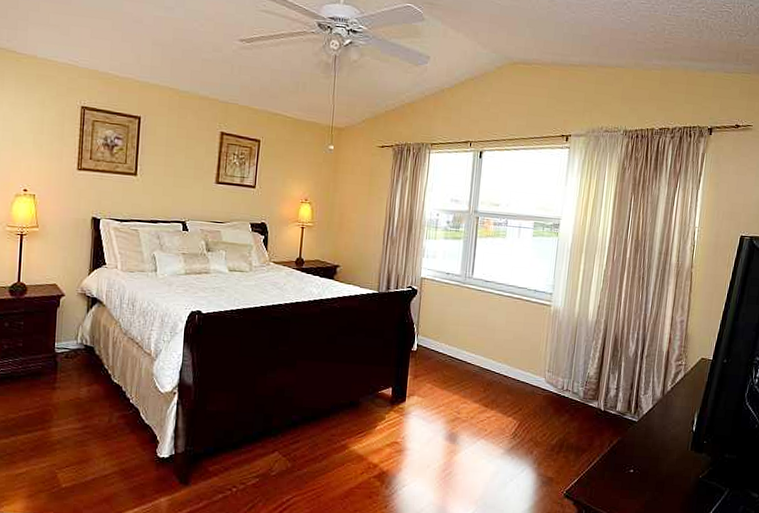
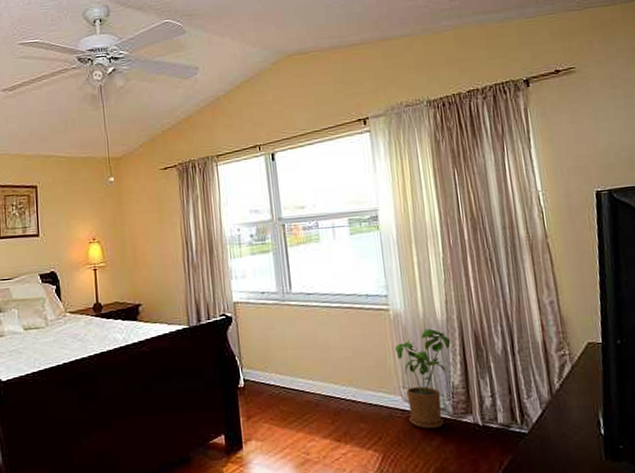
house plant: none [547,326,595,408] -> present [395,328,451,429]

